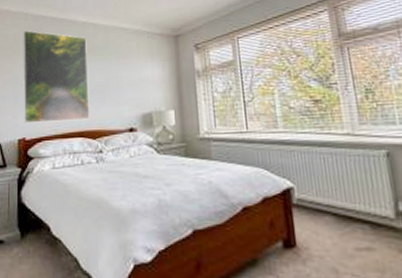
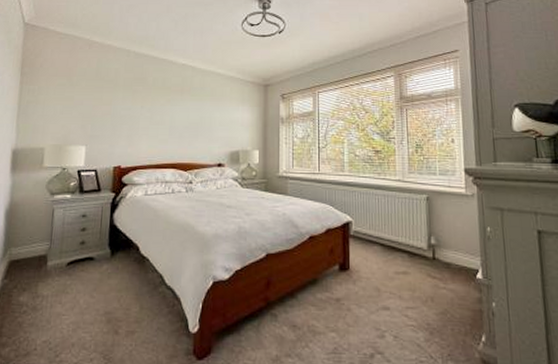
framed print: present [22,30,90,124] -> none [120,65,185,154]

